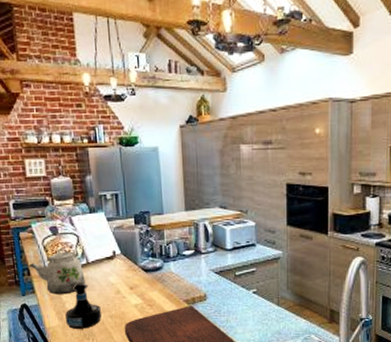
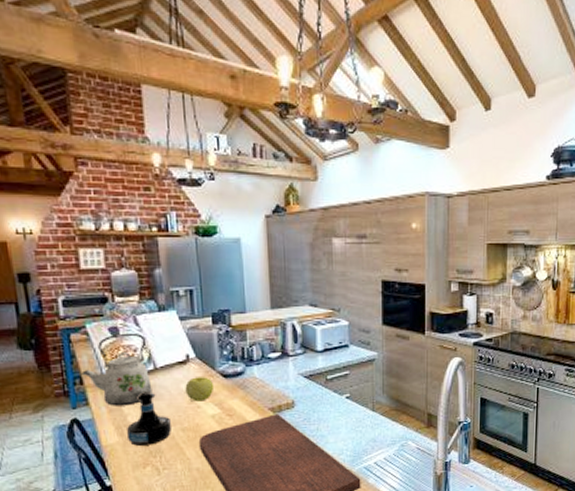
apple: none [112,271,137,293] -> present [185,377,215,402]

